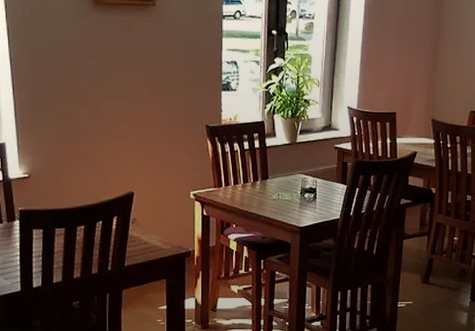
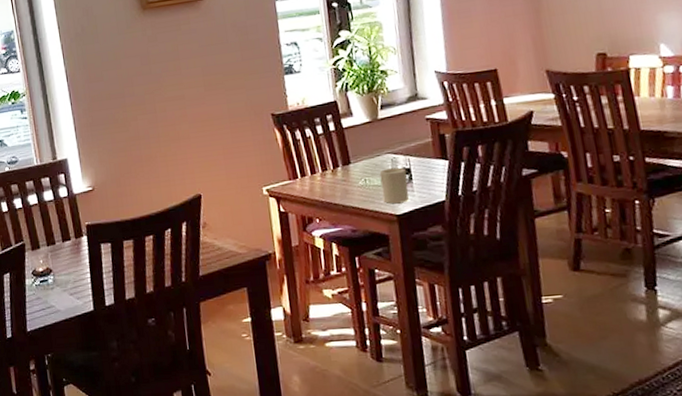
candle: none [291,187,312,218] -> present [379,167,409,204]

